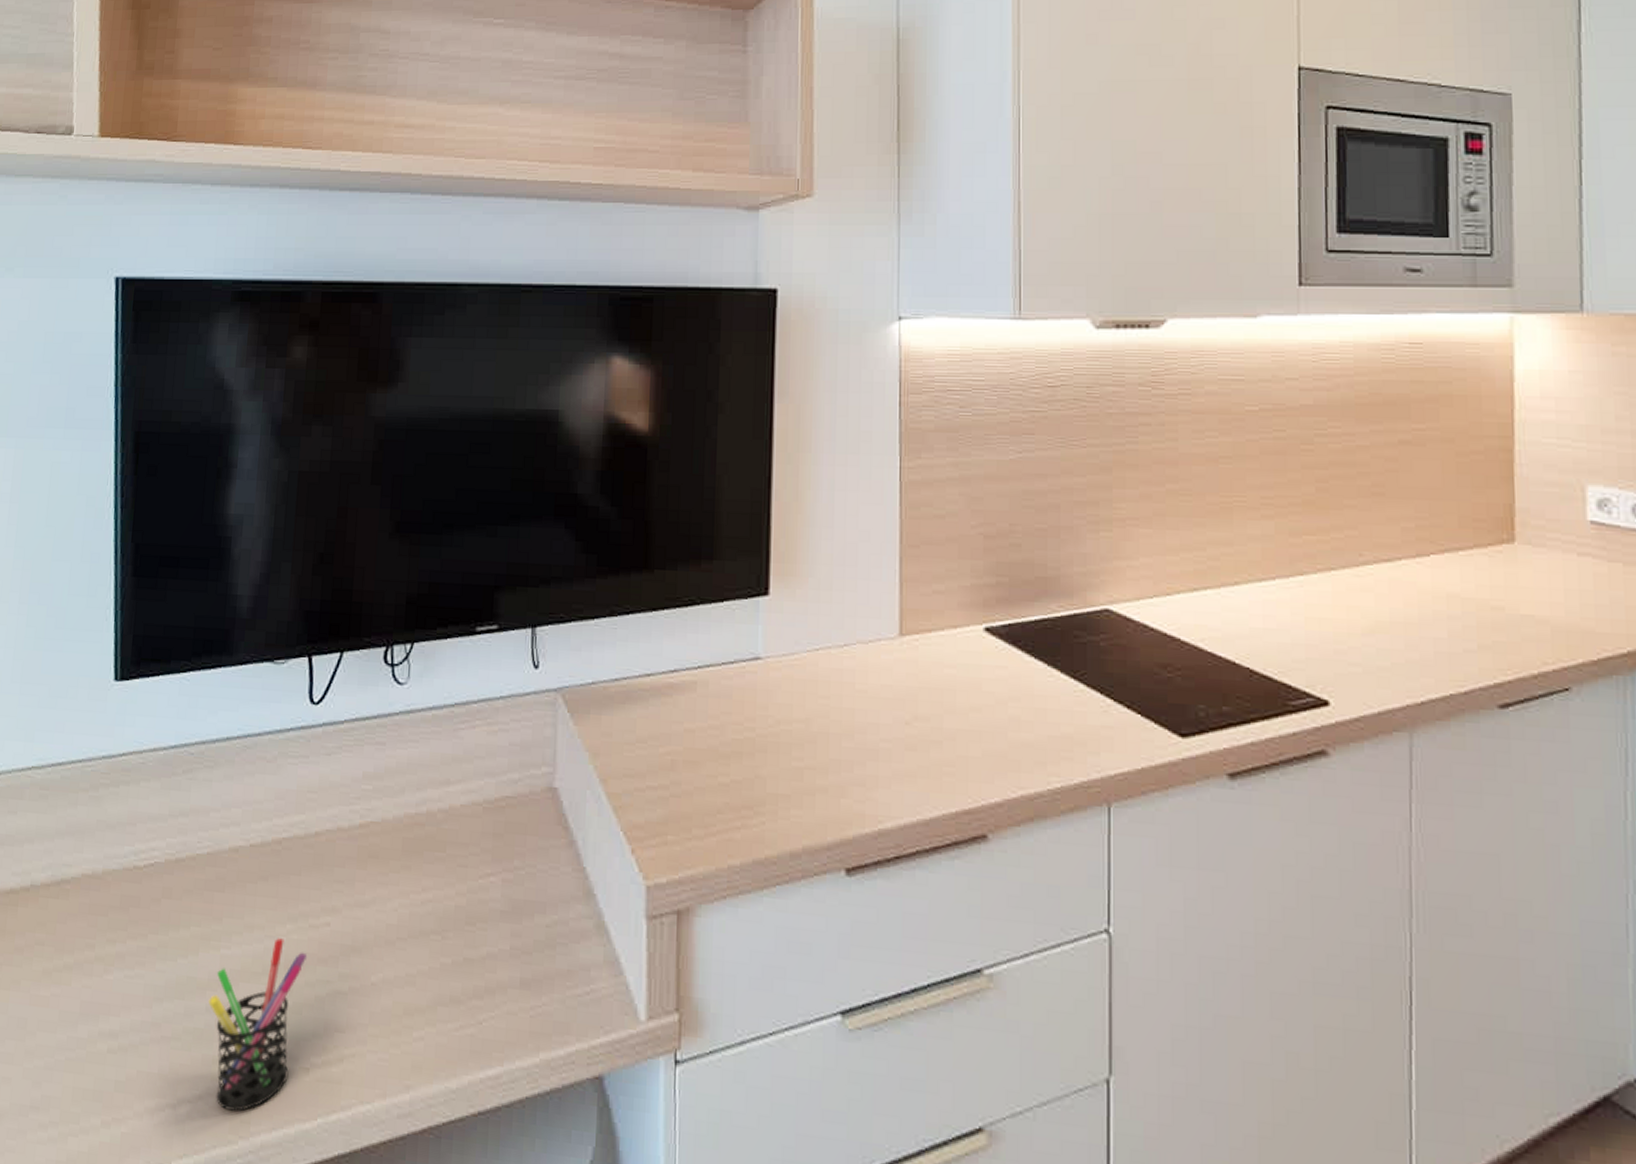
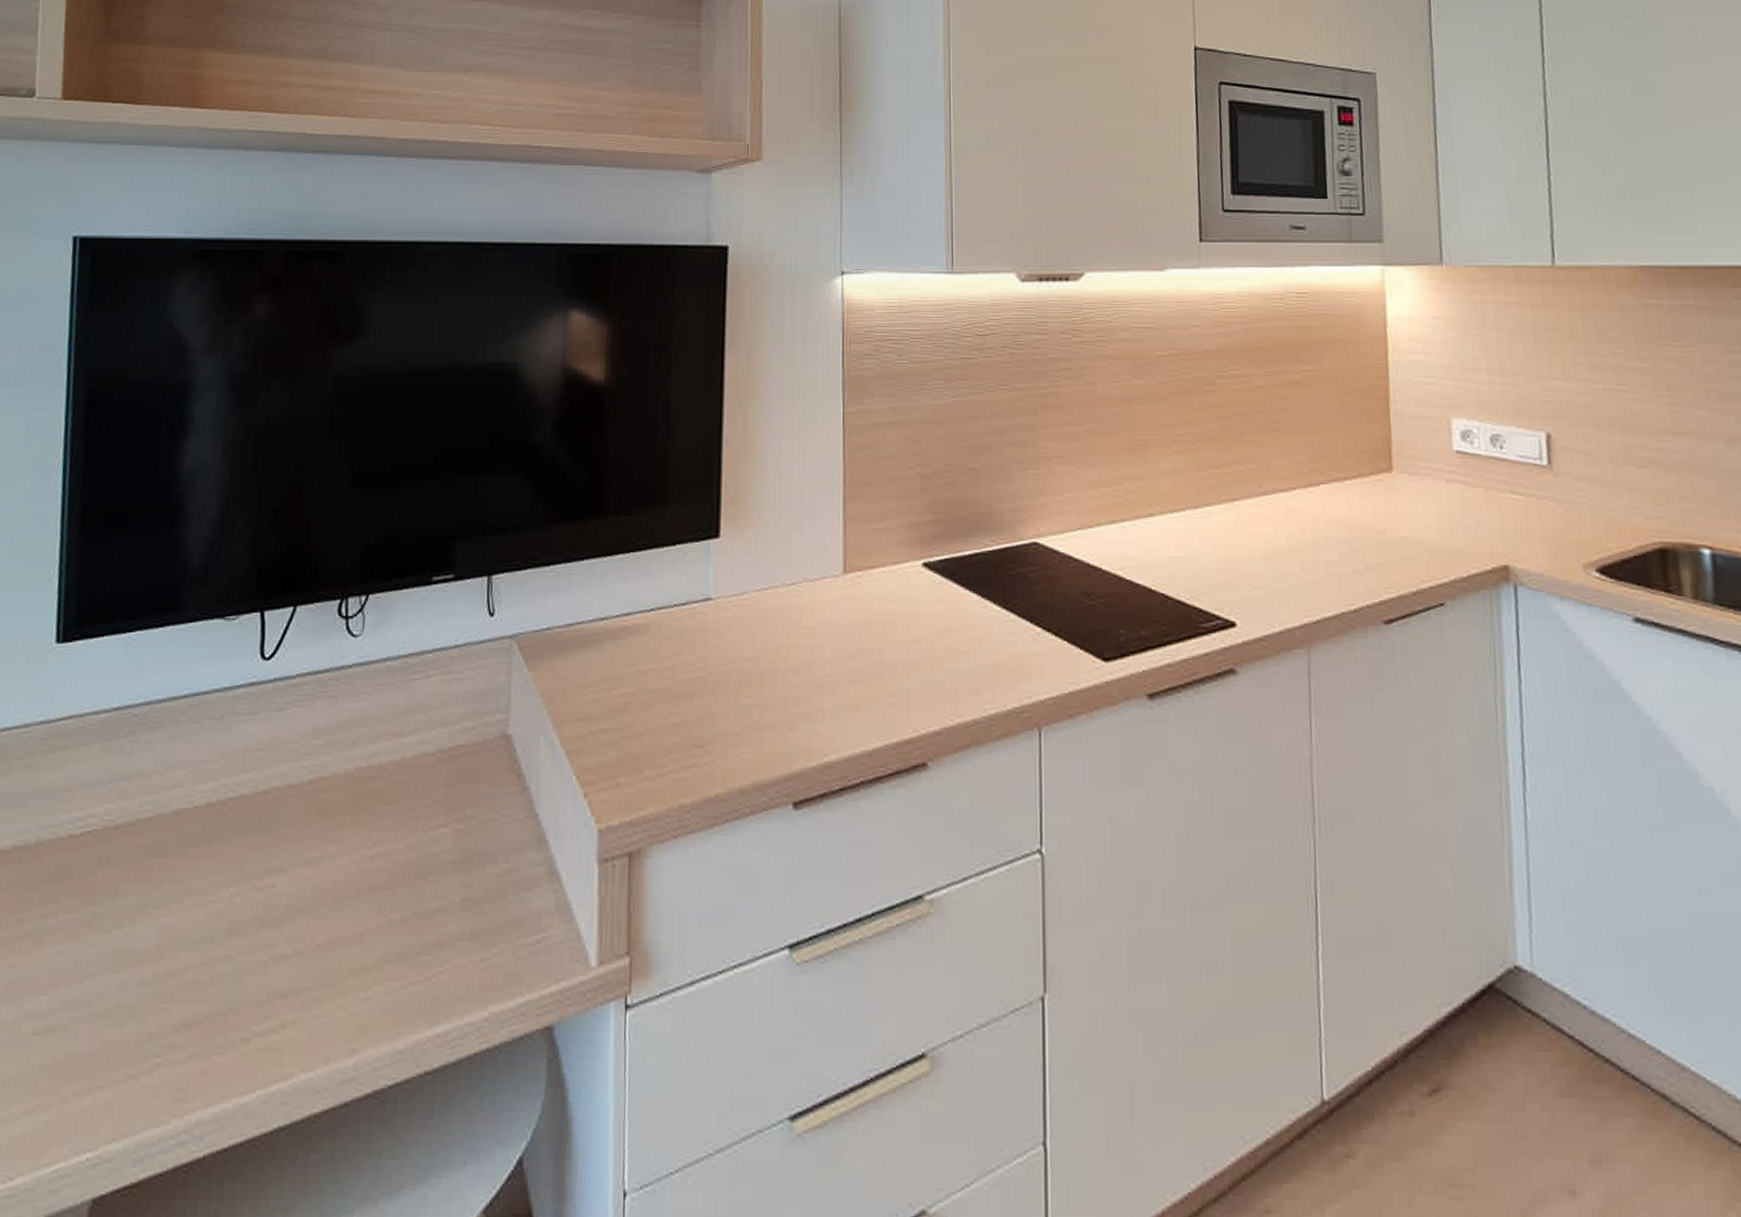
pen holder: present [208,938,308,1112] -> none [144,902,251,1089]

